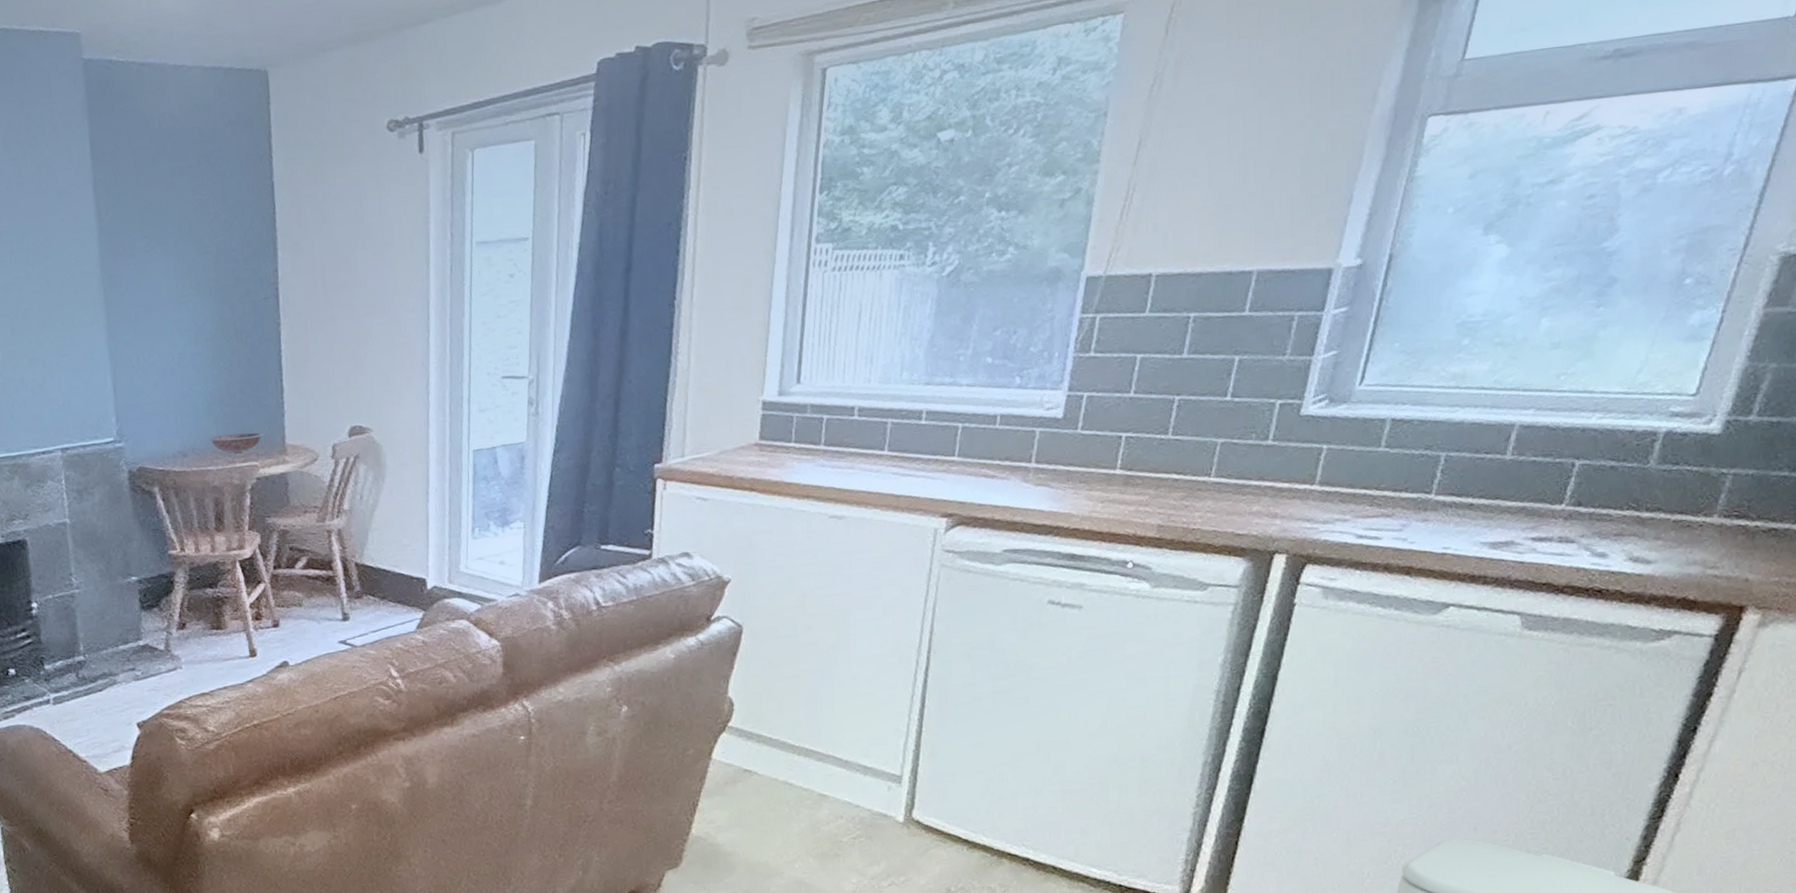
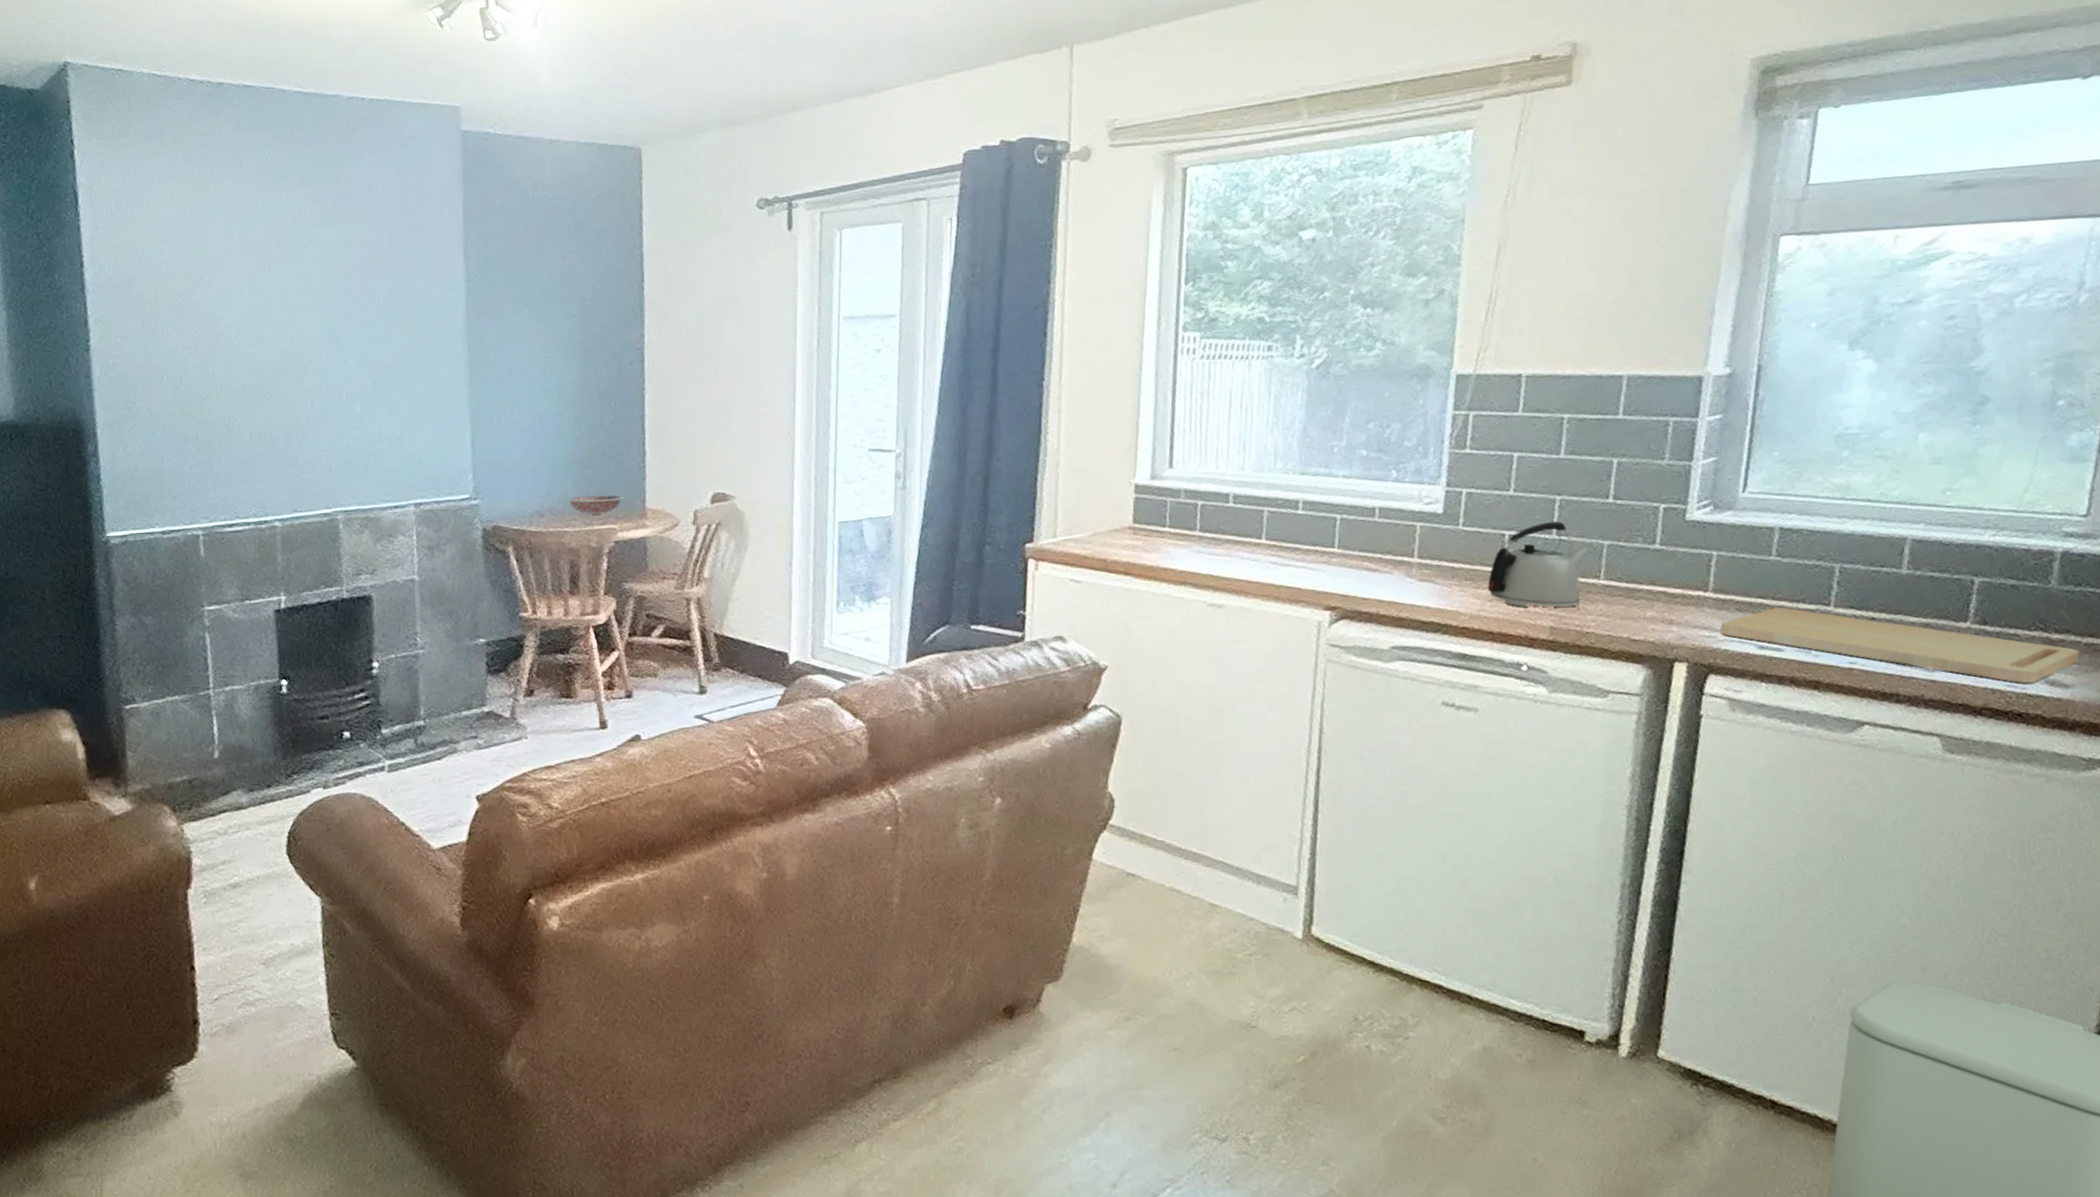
kettle: none [1101,421,1205,507] -> present [1488,522,1591,607]
cutting board: none [1321,497,1667,562] -> present [1720,607,2080,684]

